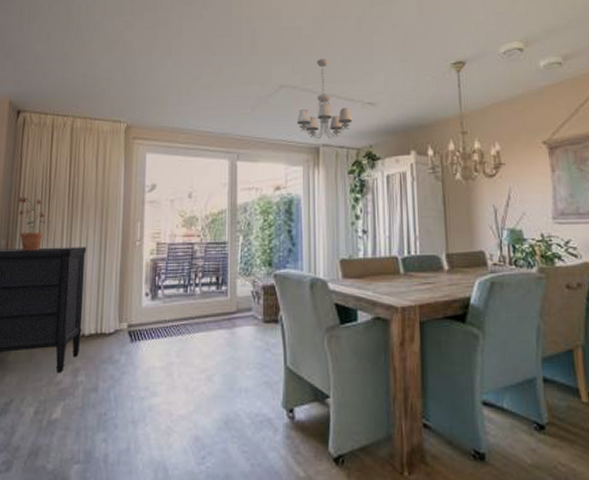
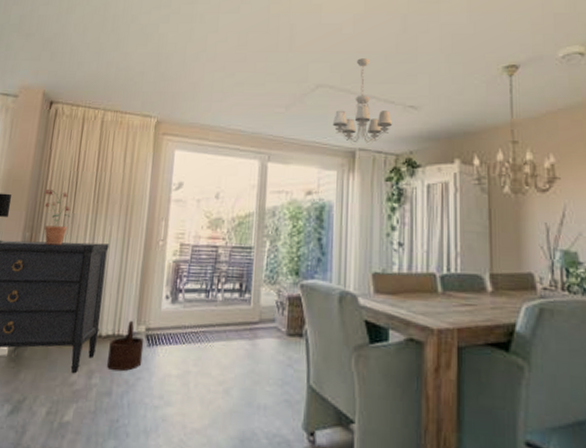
wooden bucket: none [92,318,127,368] -> present [107,320,144,372]

